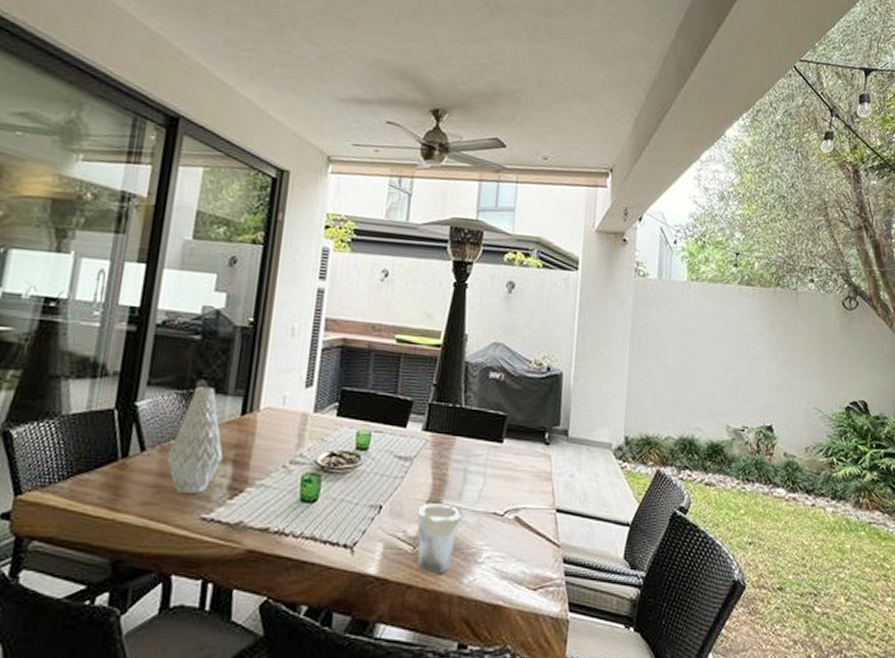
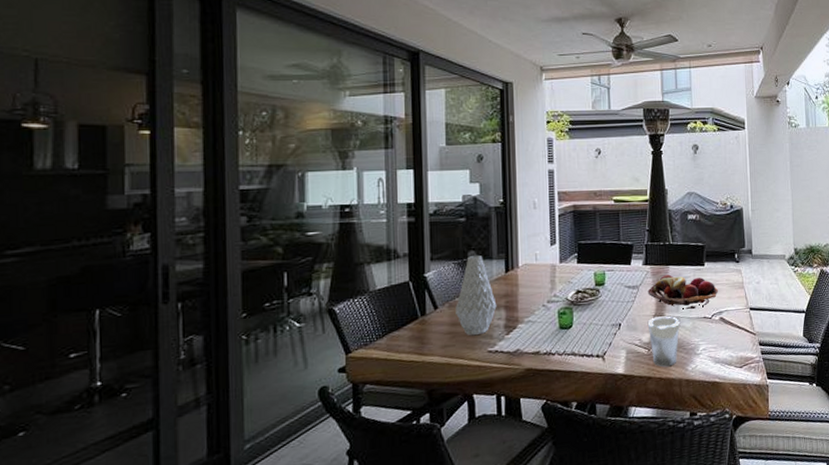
fruit basket: none [423,447,517,499] -> present [647,274,718,309]

